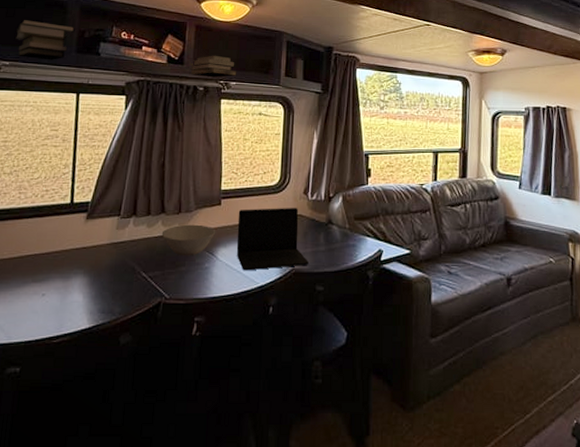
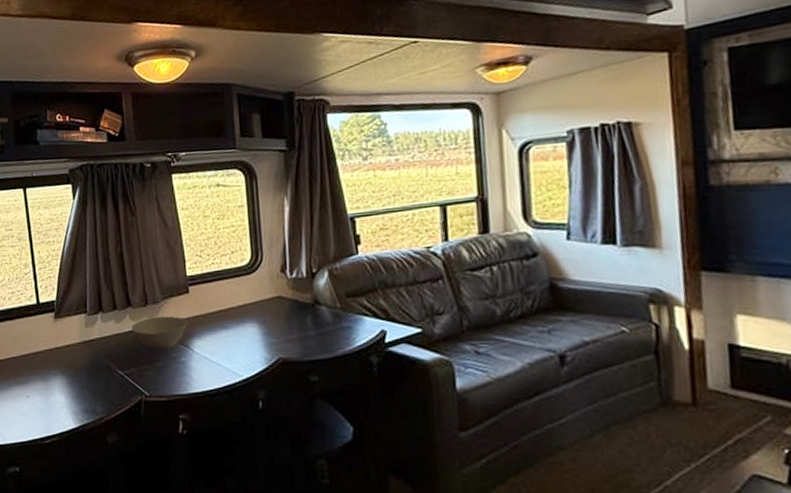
books: present [189,55,237,78] -> none [131,123,185,151]
laptop: present [236,208,309,271] -> none [209,289,297,363]

